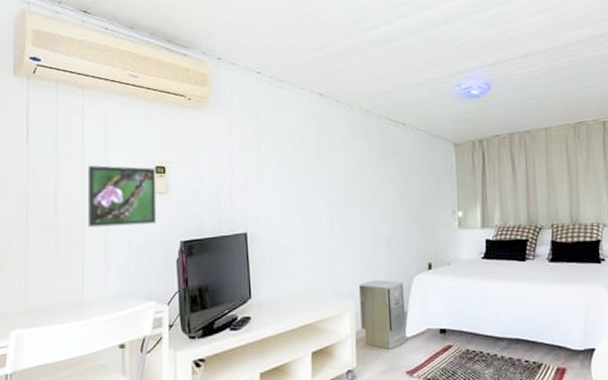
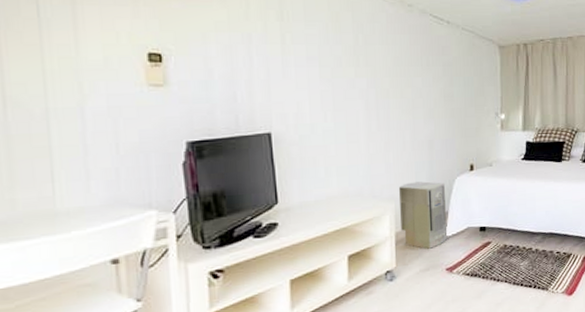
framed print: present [87,165,157,227] -> none [48,48,153,125]

